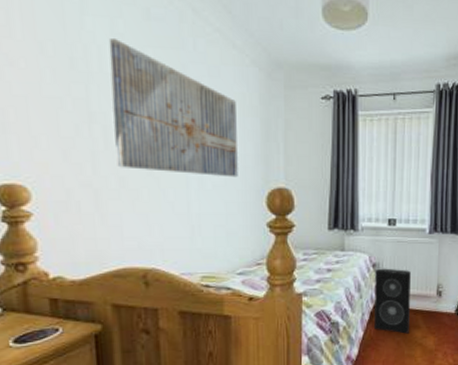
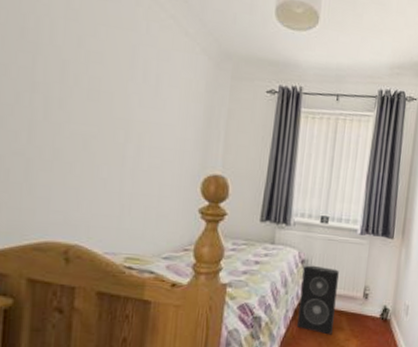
wall art: present [108,38,238,178] -> none [54,13,182,161]

